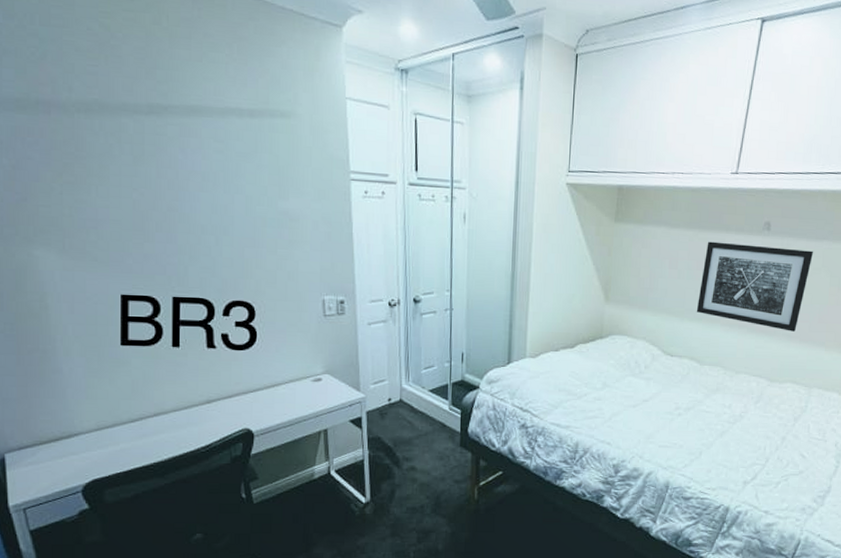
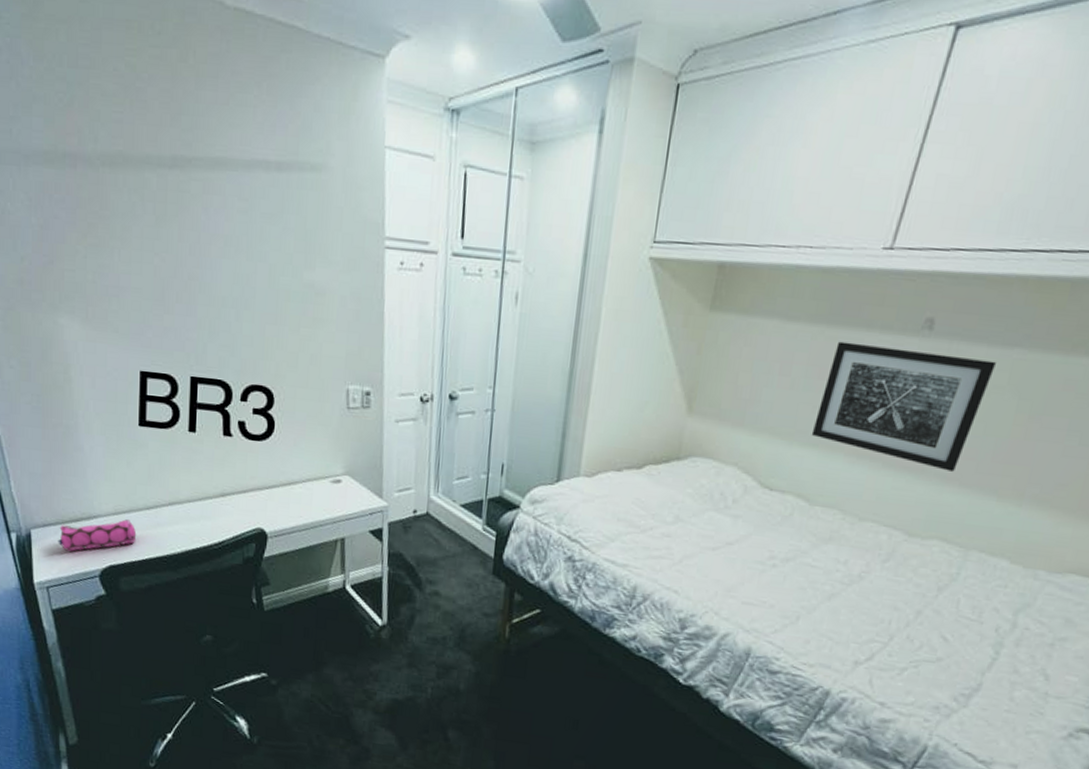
pencil case: none [35,434,121,471] -> present [58,519,137,552]

